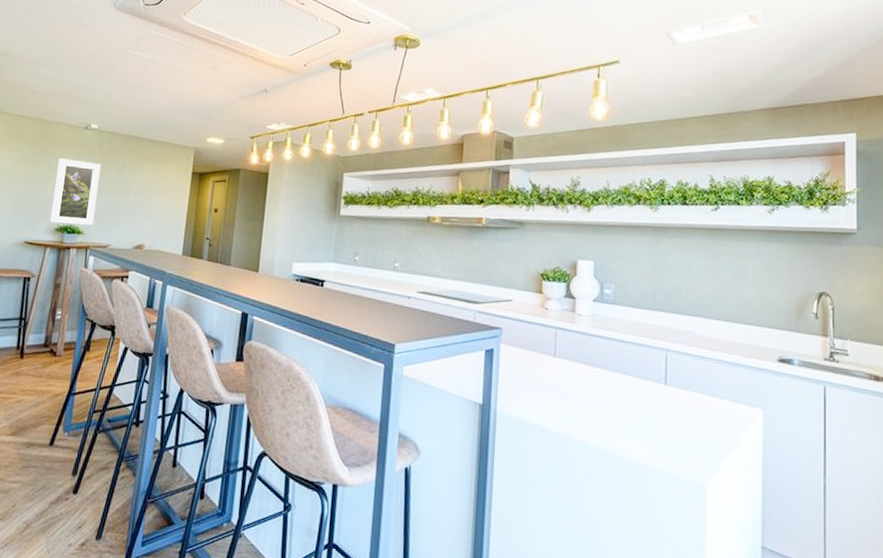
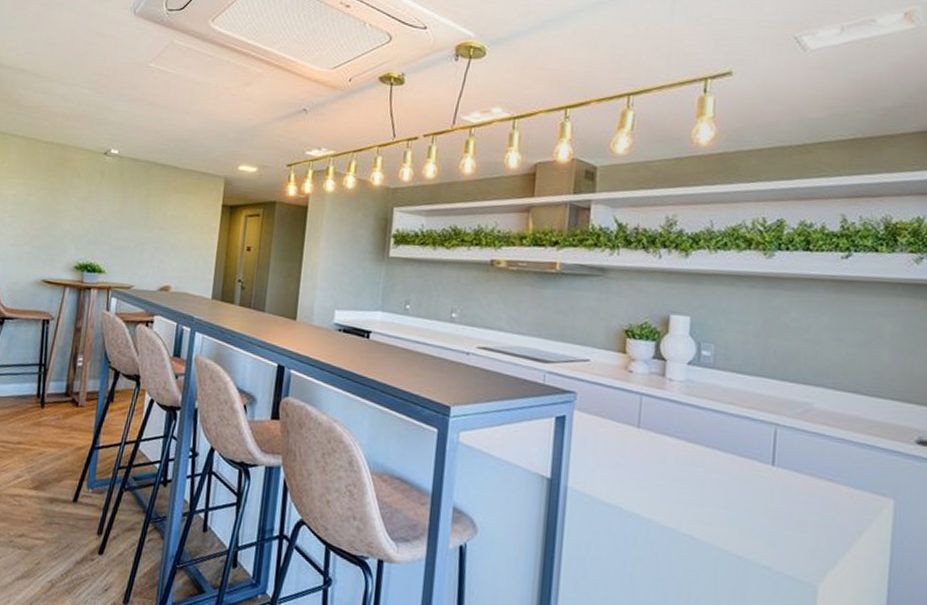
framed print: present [50,158,101,225] -> none [69,188,123,263]

